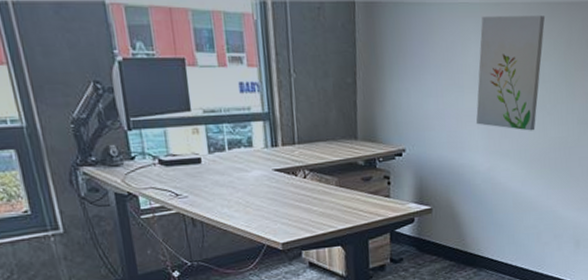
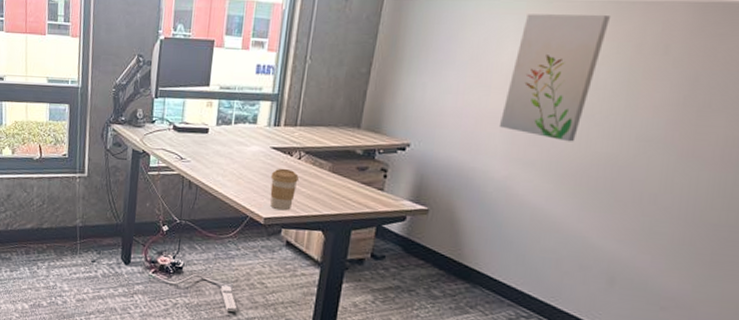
coffee cup: none [279,189,308,233] -> present [270,168,299,211]

